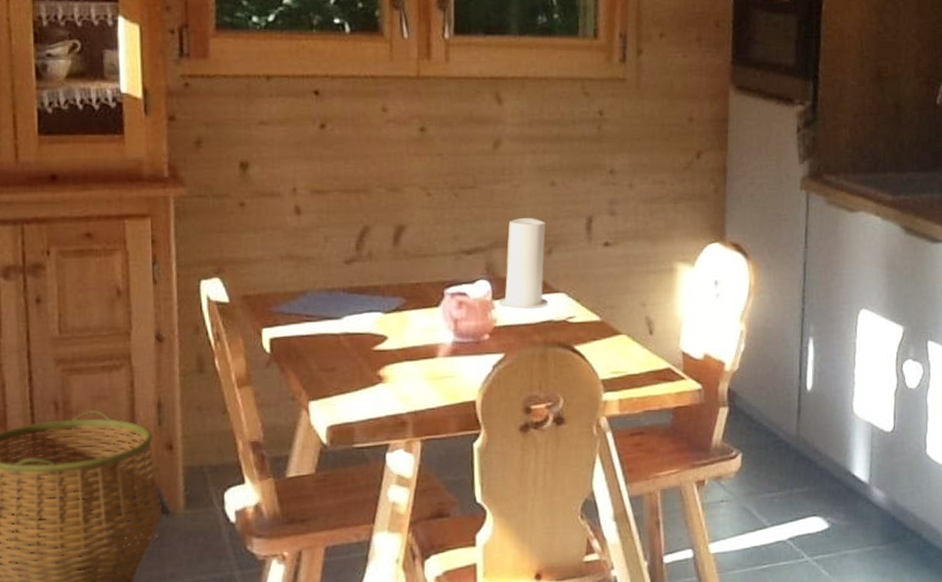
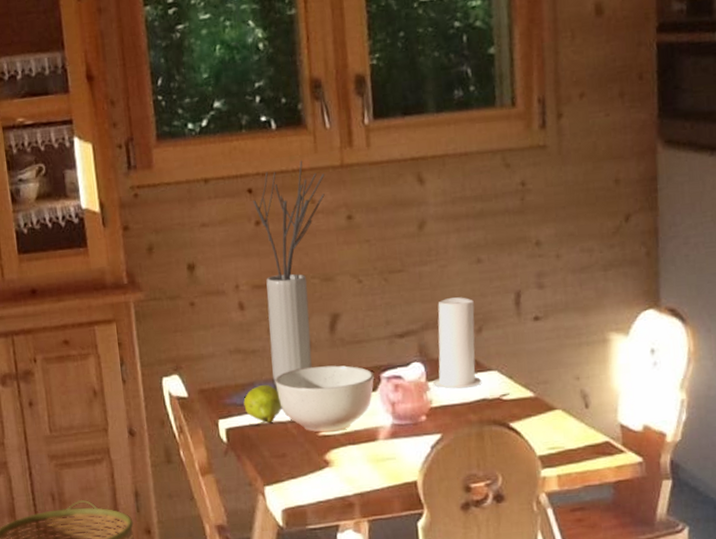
fruit: none [292,293,335,338] -> present [243,384,282,427]
vase: none [318,67,400,302] -> present [252,160,325,392]
bowl: none [329,277,438,347] -> present [275,365,375,433]

